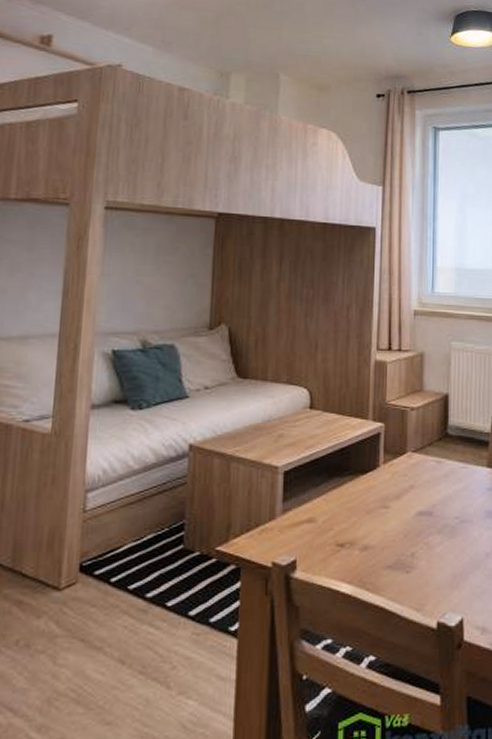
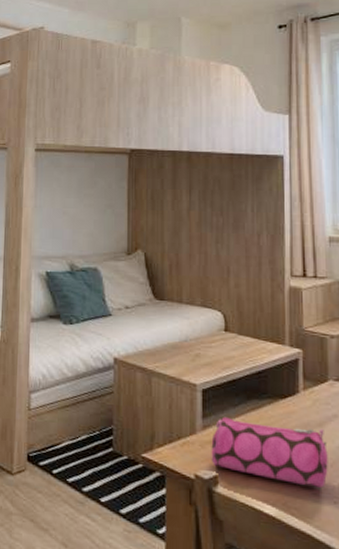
pencil case: none [290,499,403,559] -> present [211,418,328,488]

